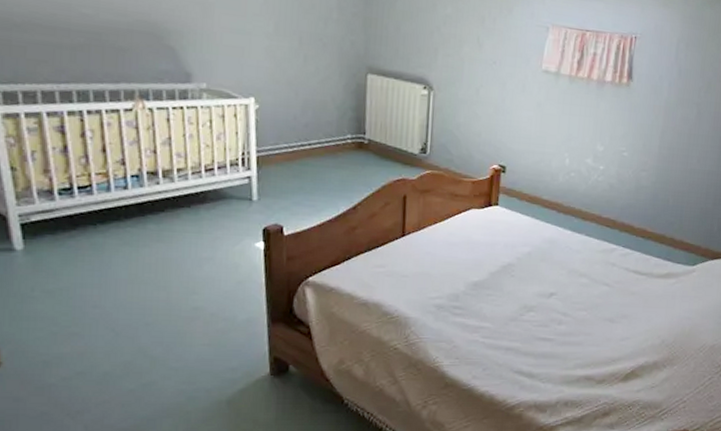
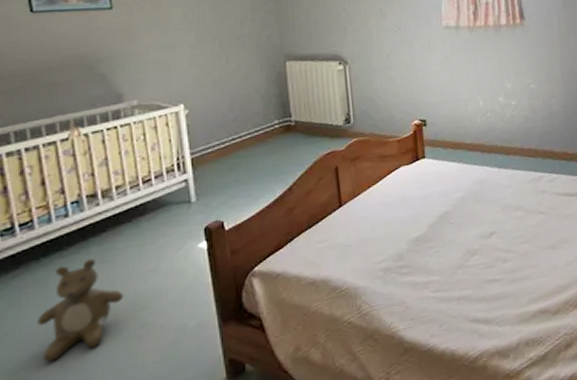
teddy bear: none [90,235,177,324] -> present [36,259,124,362]

